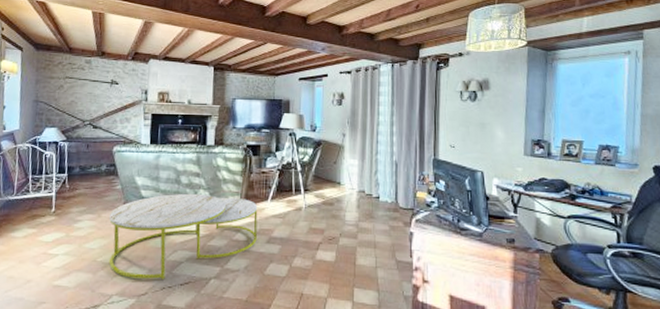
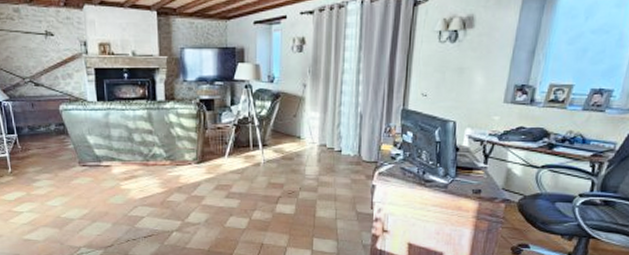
coffee table: present [108,193,258,279] -> none [65,151,215,233]

